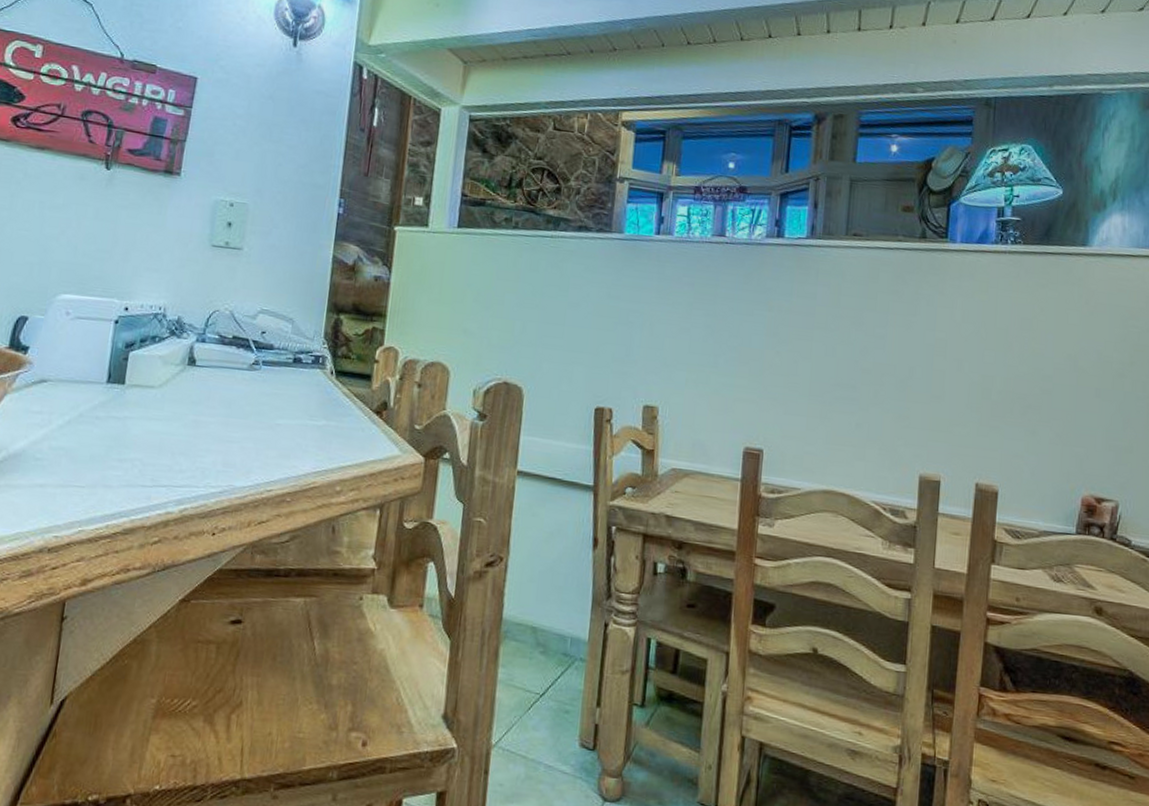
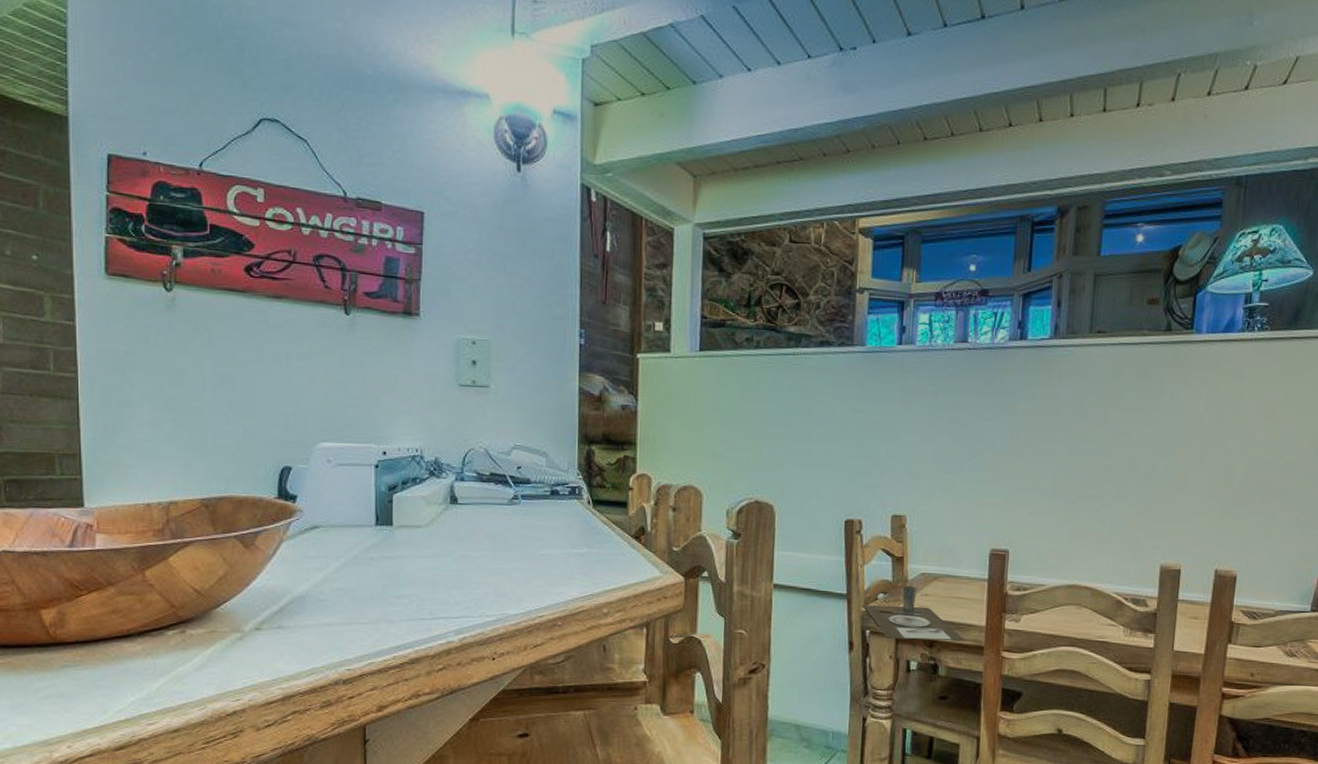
place setting: none [610,481,716,544] -> present [863,586,965,641]

